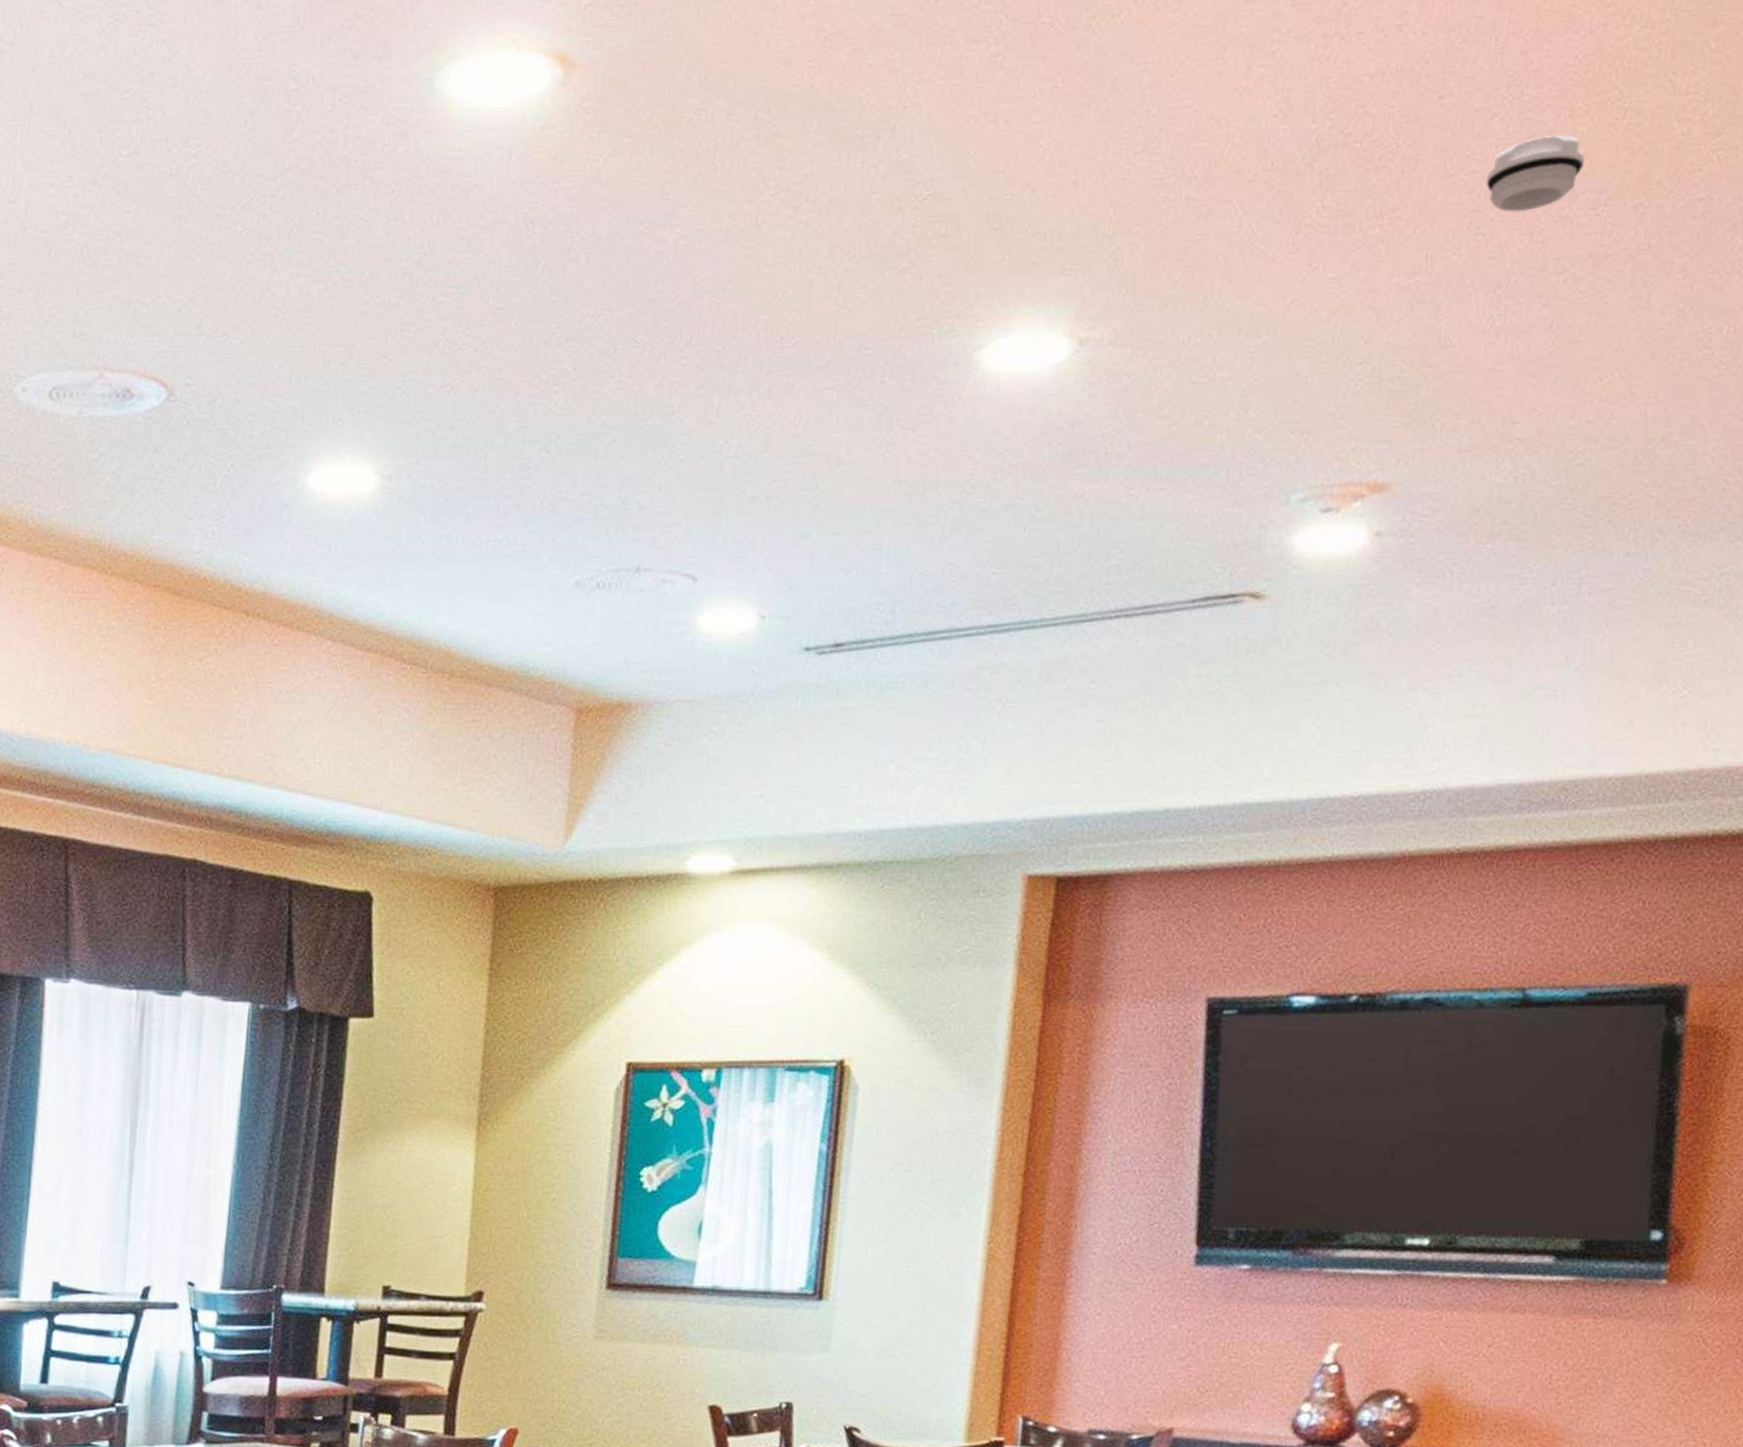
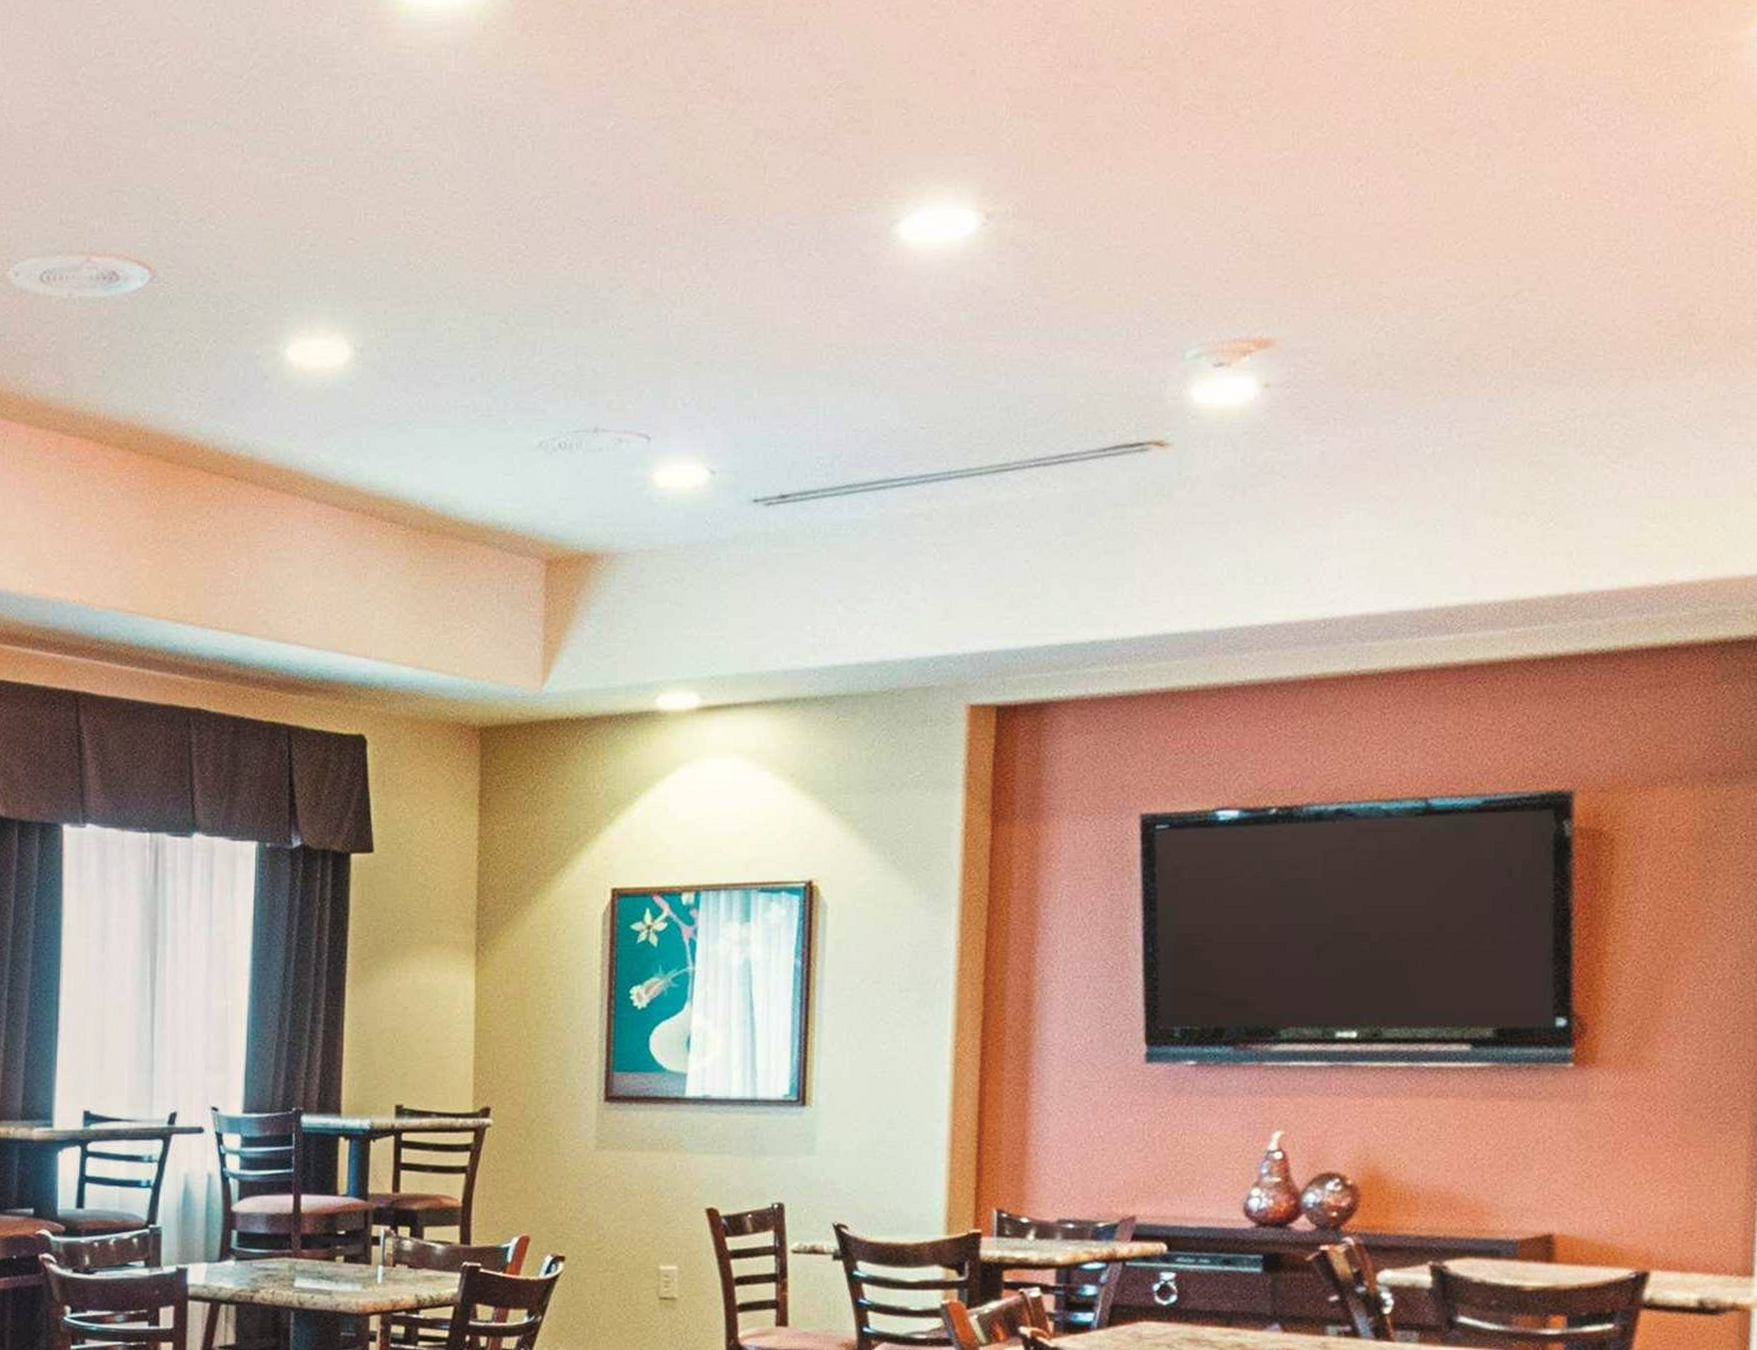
smoke detector: present [1486,135,1585,212] -> none [1341,23,1428,93]

